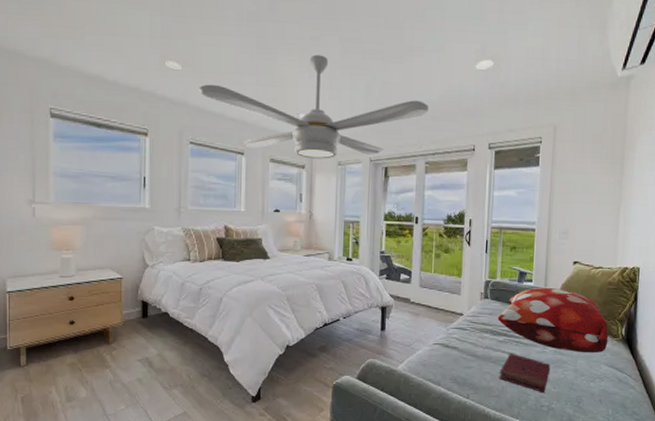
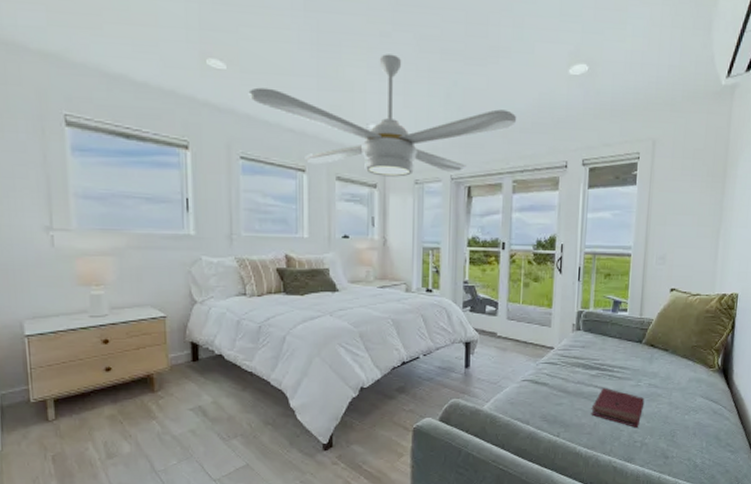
decorative pillow: present [497,288,609,353] -> none [590,318,705,385]

